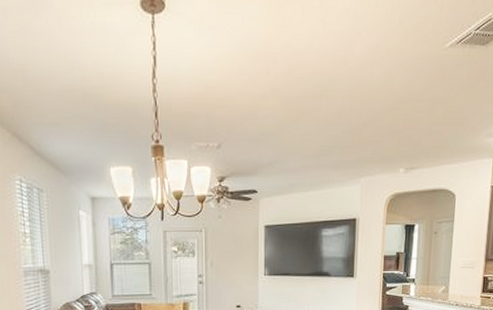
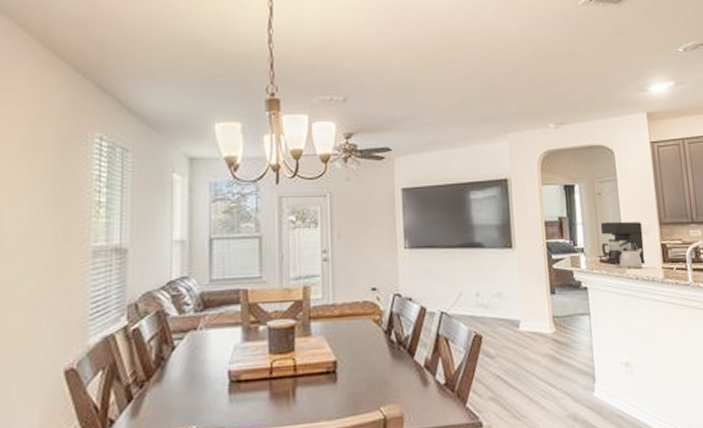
coffee maker: none [426,257,470,294] -> present [599,221,646,266]
kettle: none [439,273,467,296] -> present [614,240,643,268]

